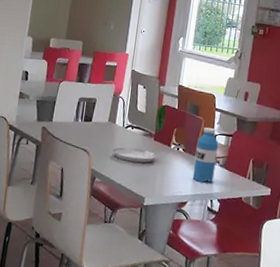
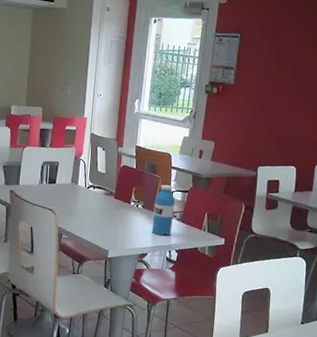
plate: present [112,104,167,163] -> none [77,164,126,220]

